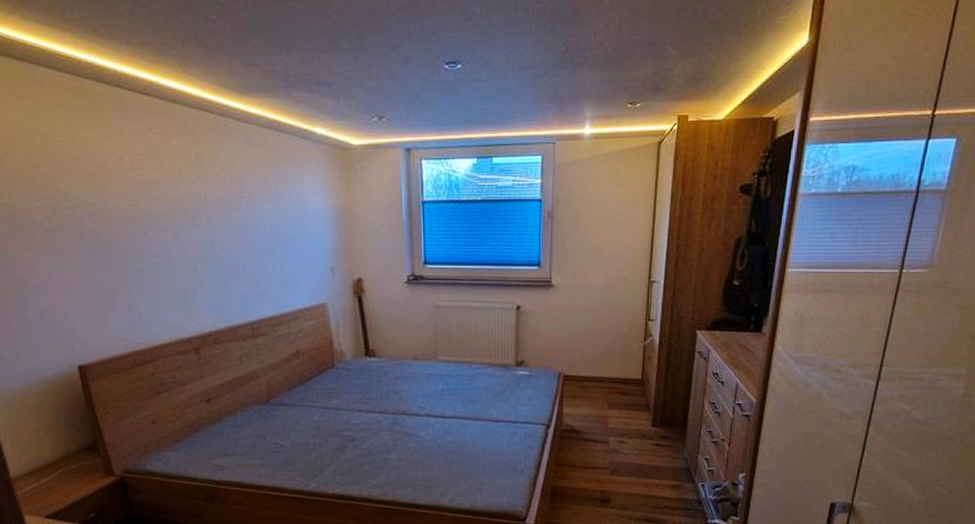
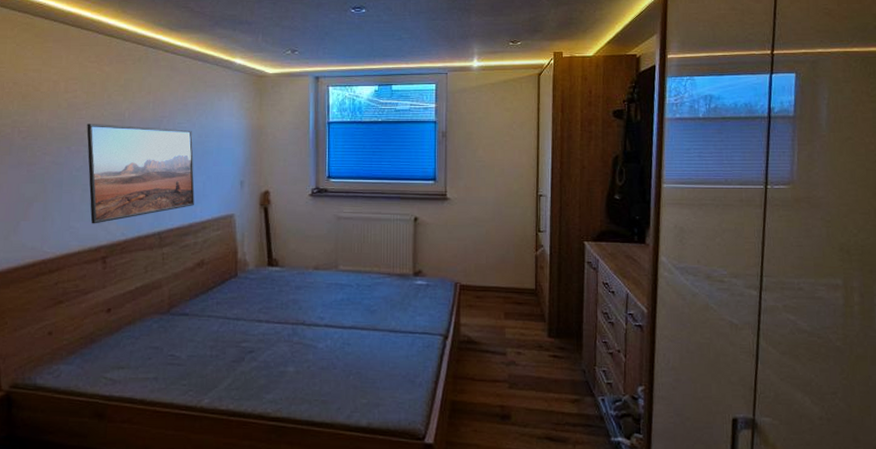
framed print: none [161,205,284,314] -> present [87,124,195,224]

